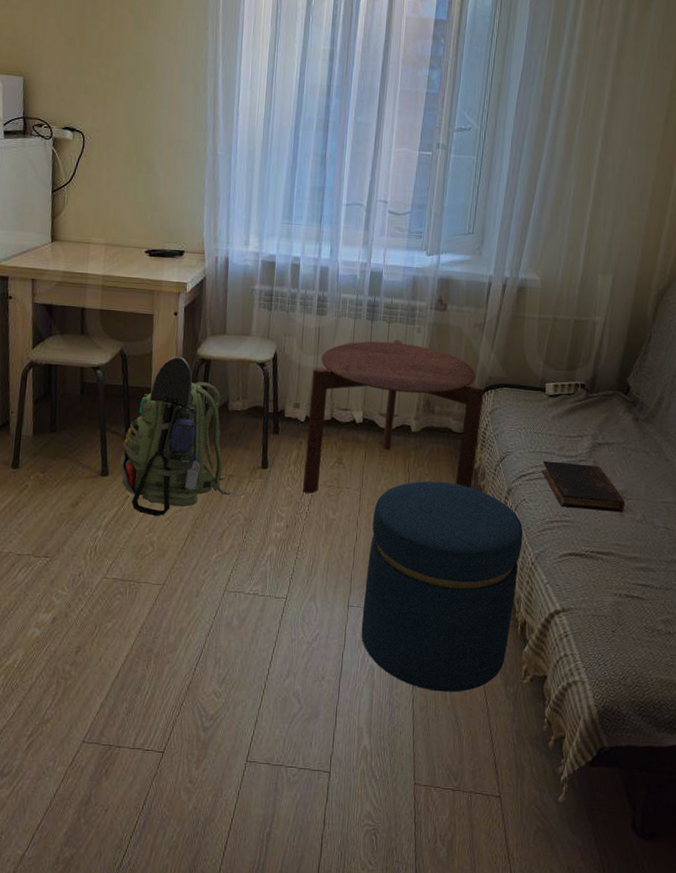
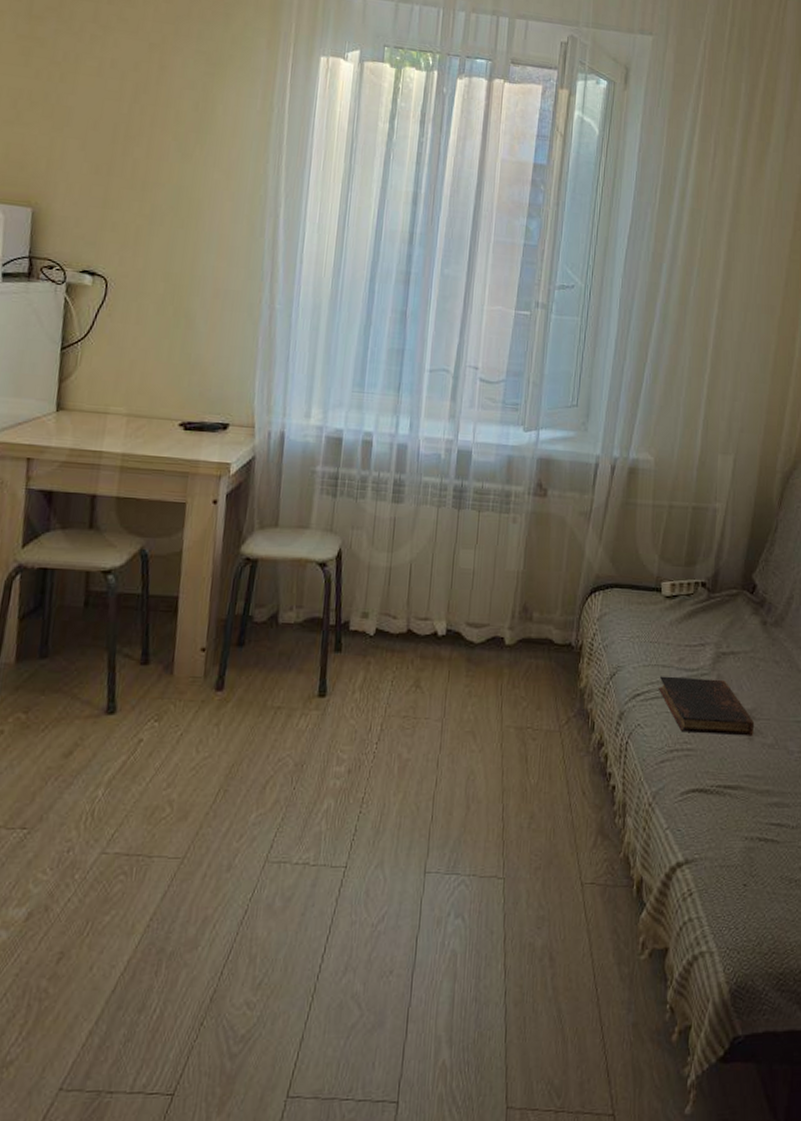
backpack: present [120,356,248,516] -> none [132,555,300,765]
side table: present [303,340,484,494] -> none [370,532,591,727]
ottoman: present [361,480,523,692] -> none [440,705,638,979]

